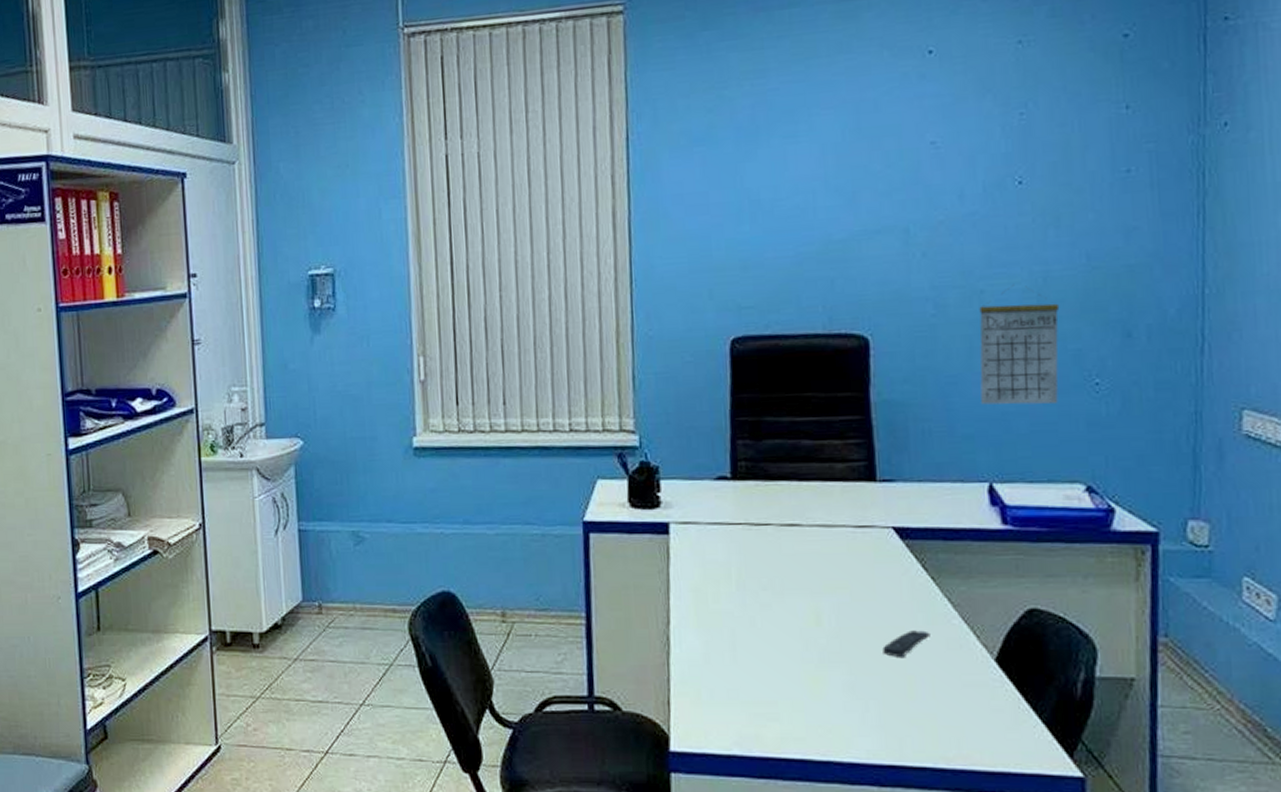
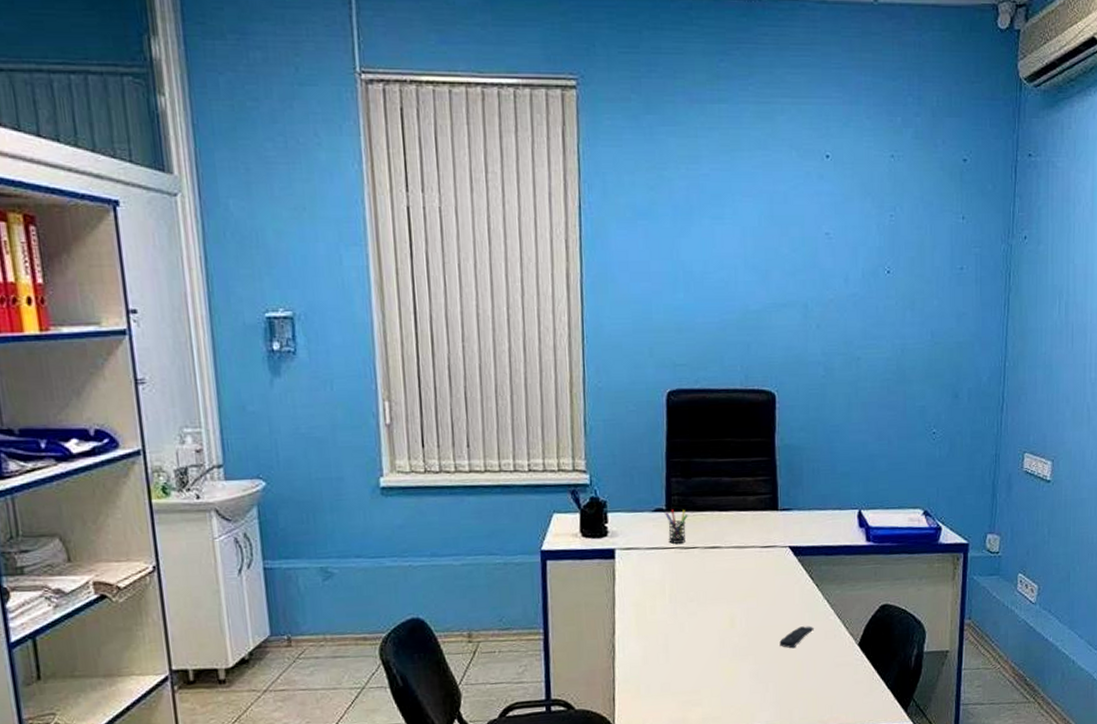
pen holder: none [730,477,759,519] -> present [665,509,688,544]
calendar: present [979,285,1060,405] -> none [855,354,912,449]

